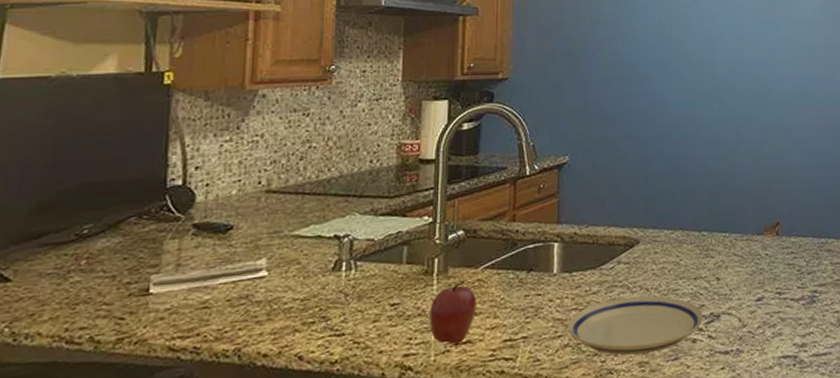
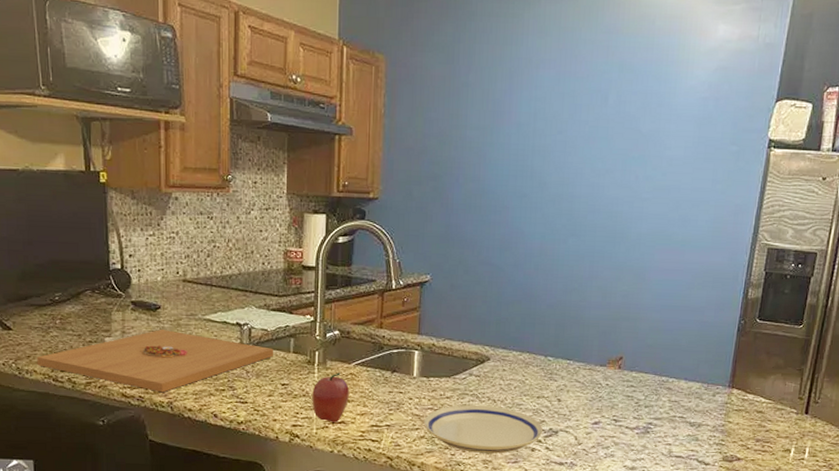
platter: none [43,254,382,338] -> present [37,329,274,393]

